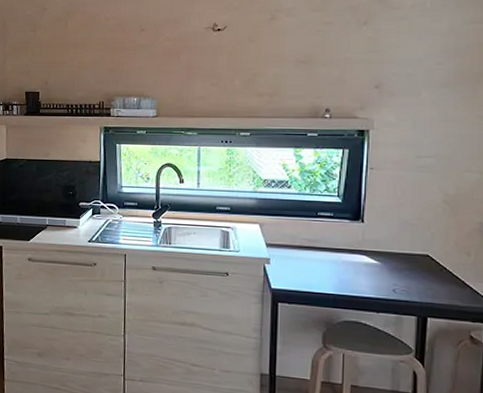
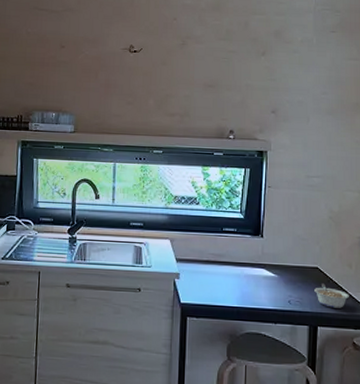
legume: none [424,272,466,299] -> present [314,283,349,308]

